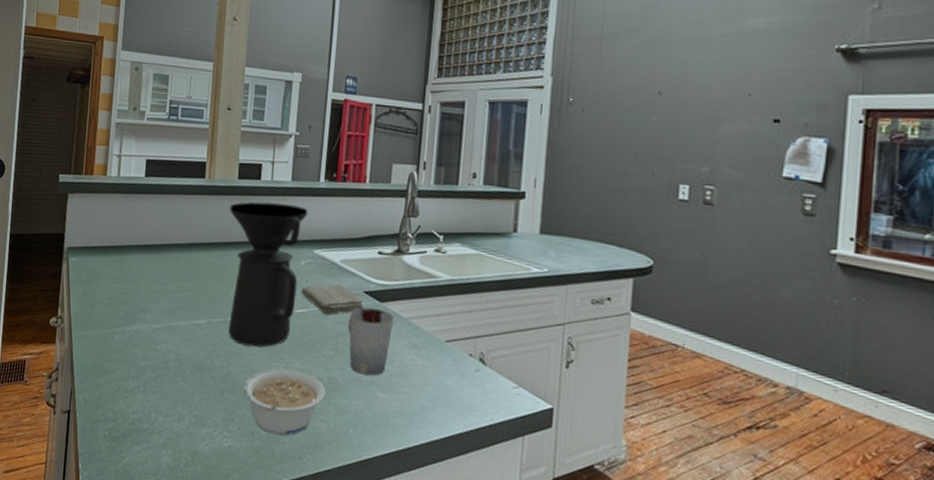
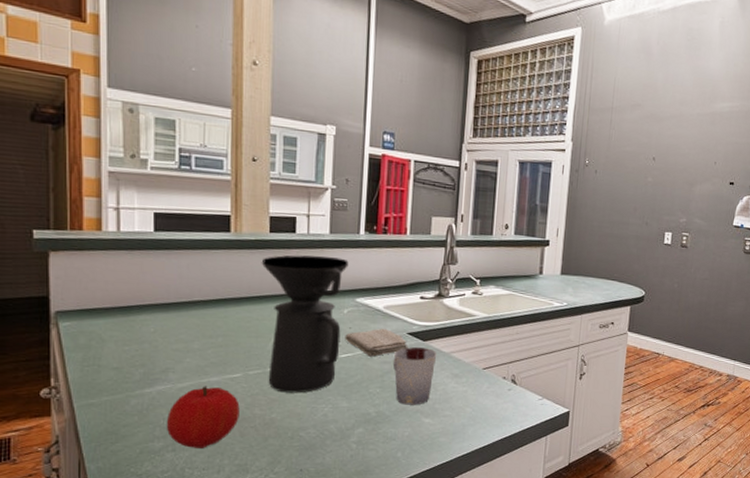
fruit: none [140,329,202,394] -> present [166,386,240,448]
legume: present [243,368,325,436] -> none [288,409,373,469]

